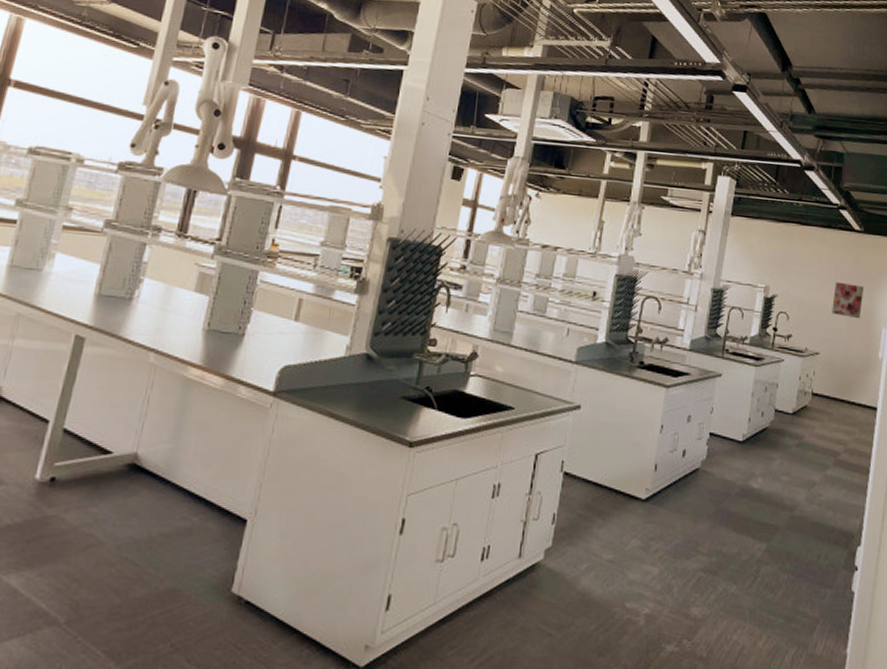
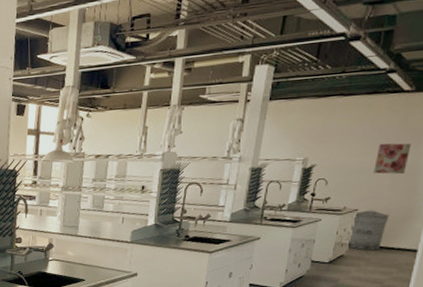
trash can: none [811,354,849,404] -> present [348,209,390,251]

